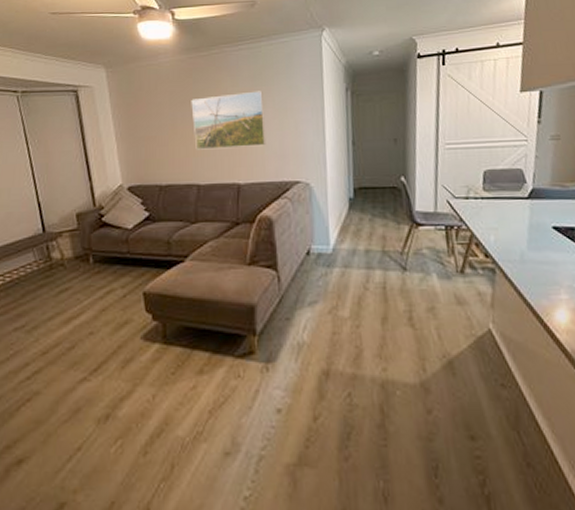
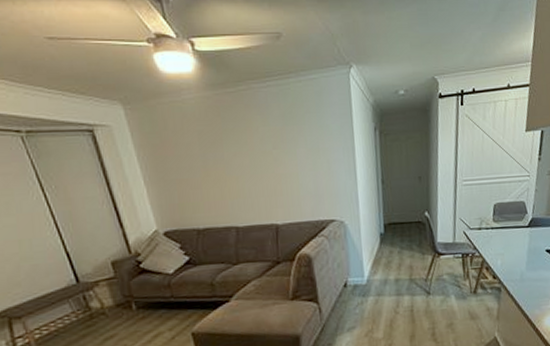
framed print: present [191,91,266,150] -> none [221,130,301,192]

